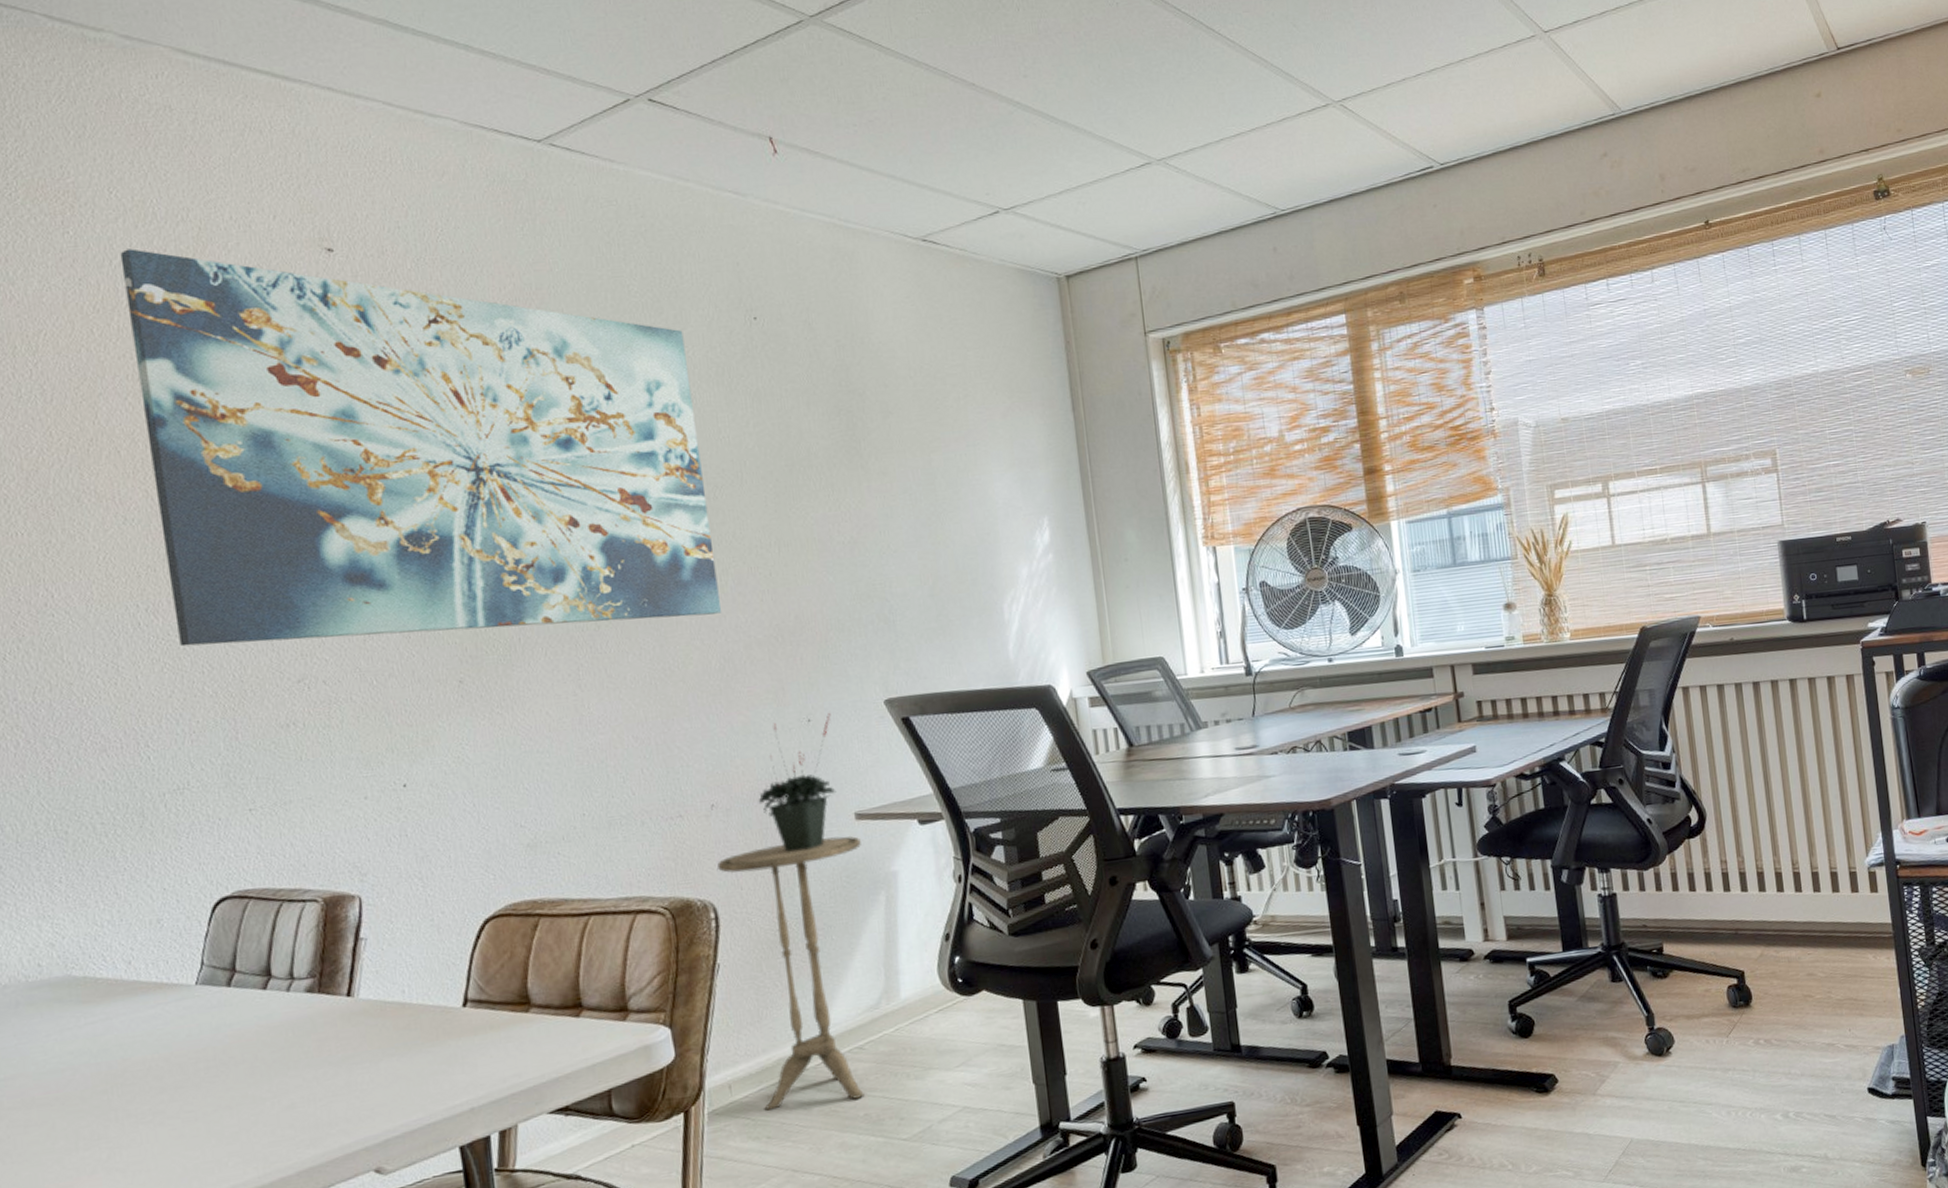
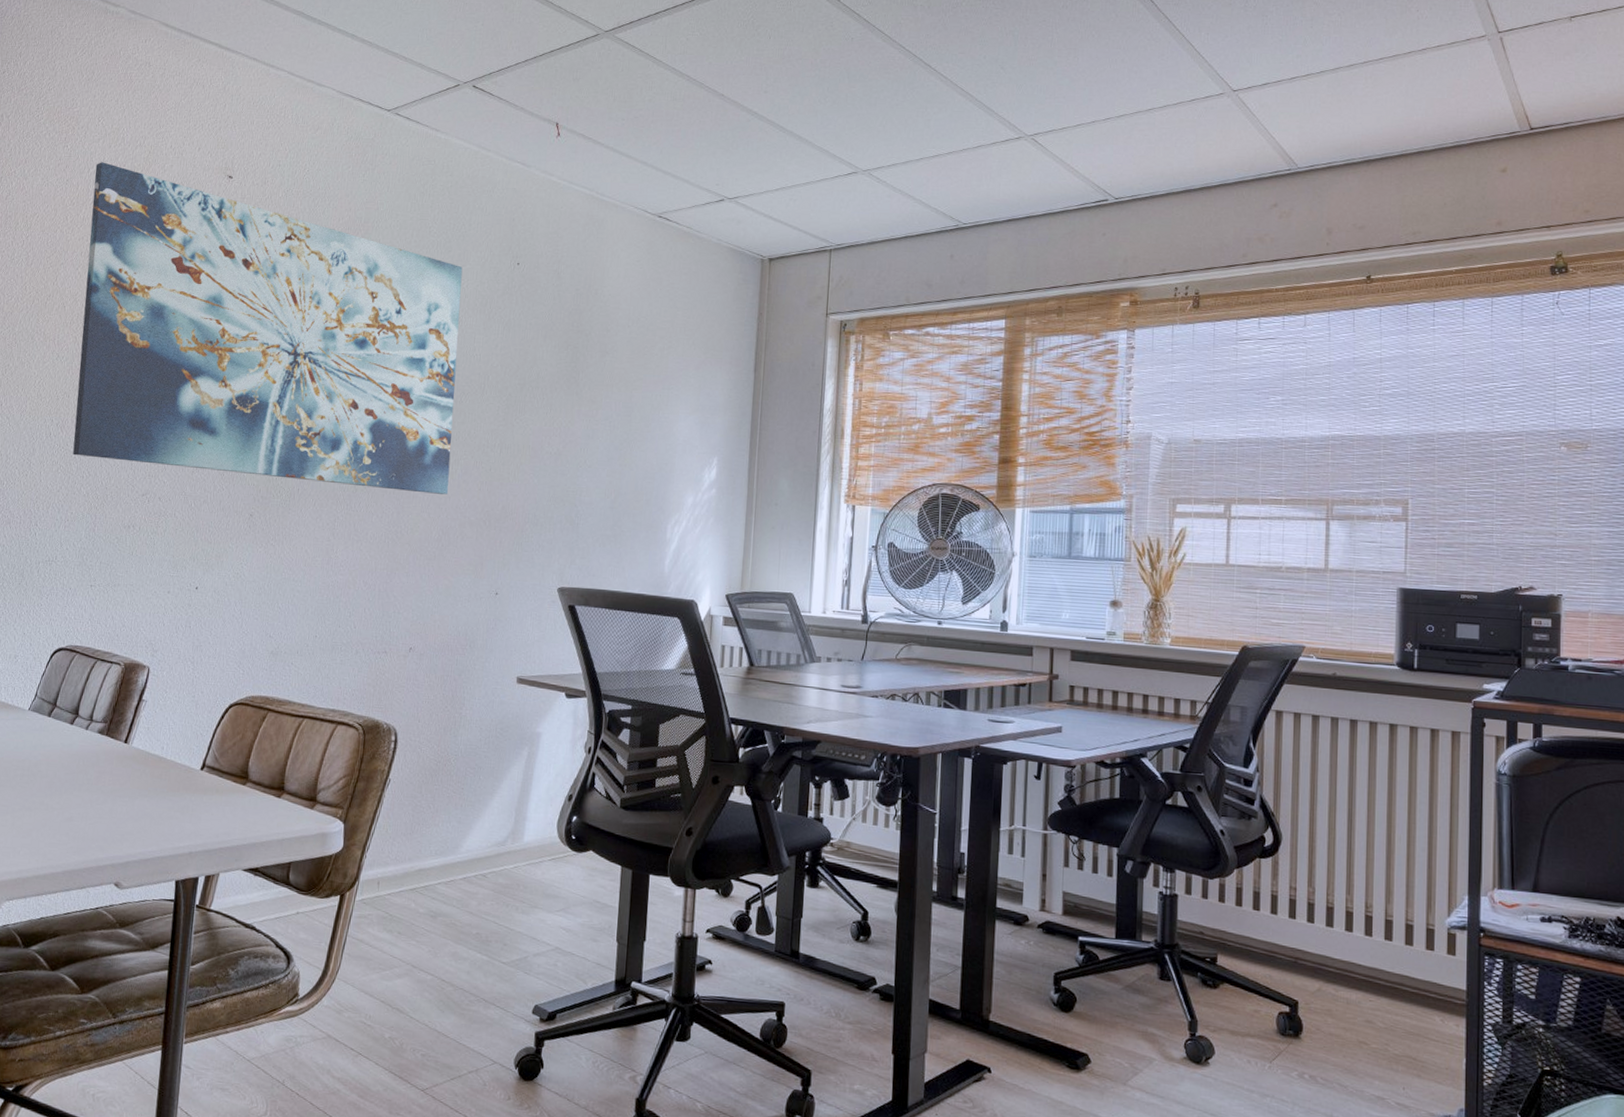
side table: present [716,836,865,1112] -> none [400,690,518,918]
potted plant: present [758,713,837,852] -> none [445,590,514,701]

